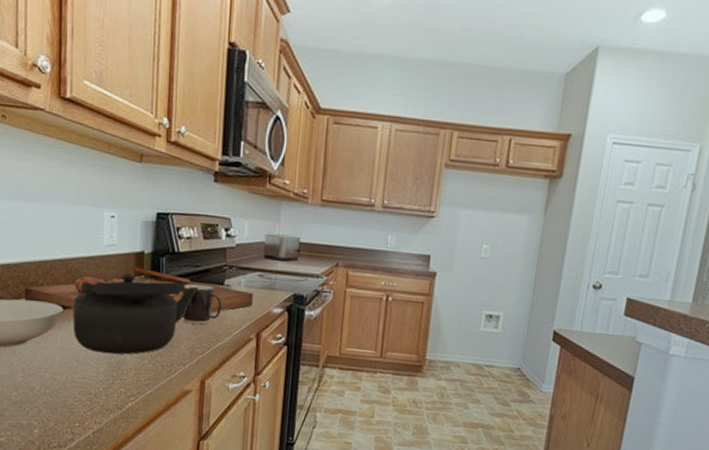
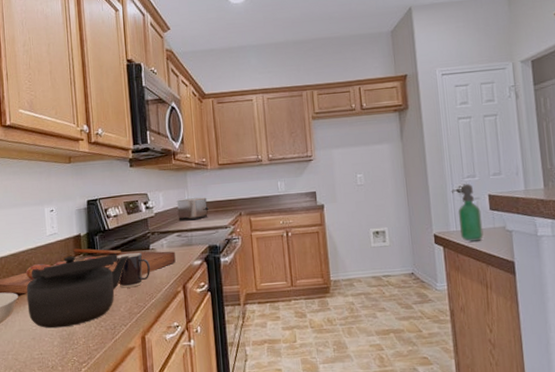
soap dispenser: none [583,280,614,348] -> present [451,183,484,242]

